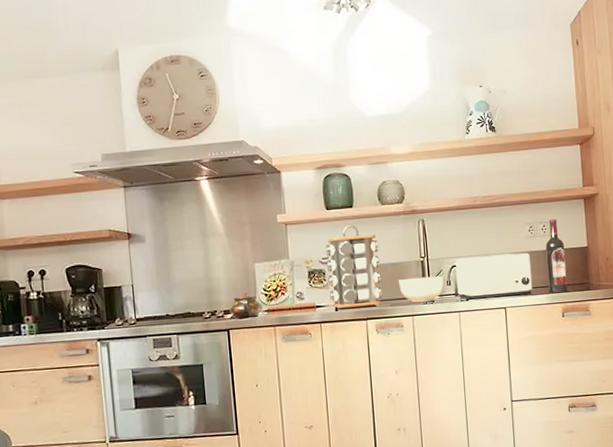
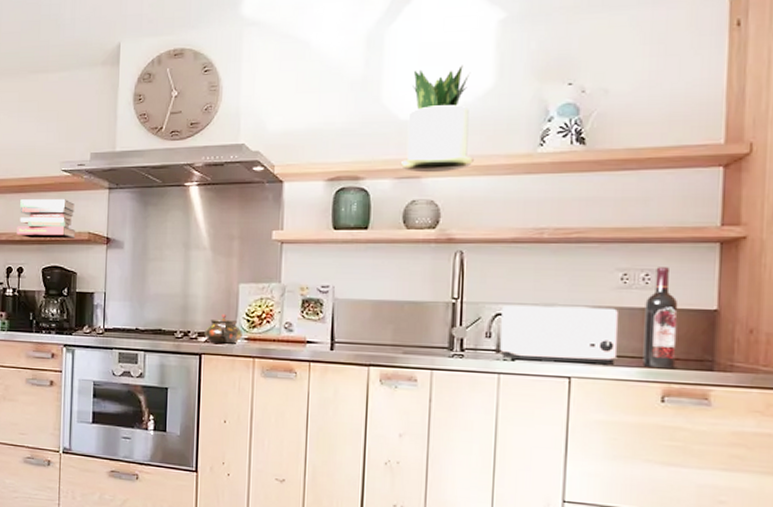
books: none [33,199,97,240] -> present [17,198,76,238]
spice rack: present [325,224,383,310] -> none [325,249,397,351]
planter: none [370,71,423,159] -> present [400,65,474,173]
bowl: present [398,276,444,303] -> none [416,322,483,356]

